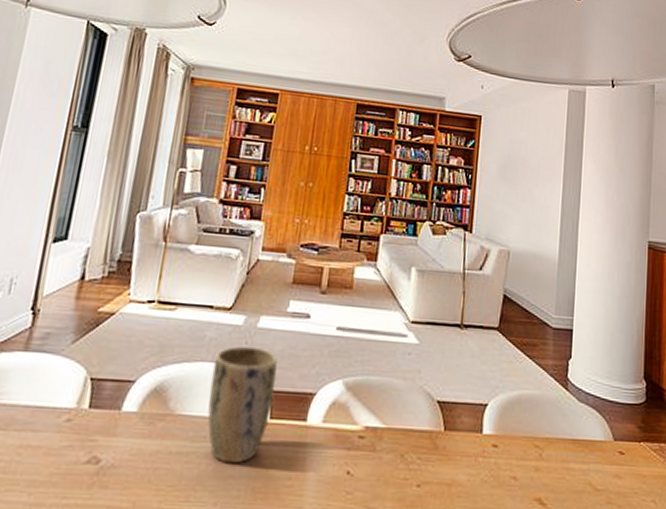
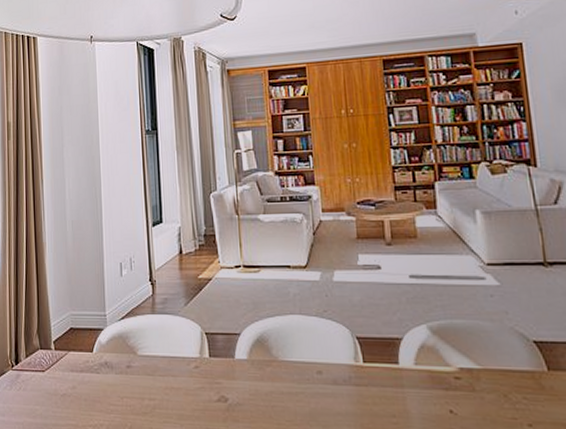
plant pot: present [207,346,278,464] -> none [301,298,363,403]

